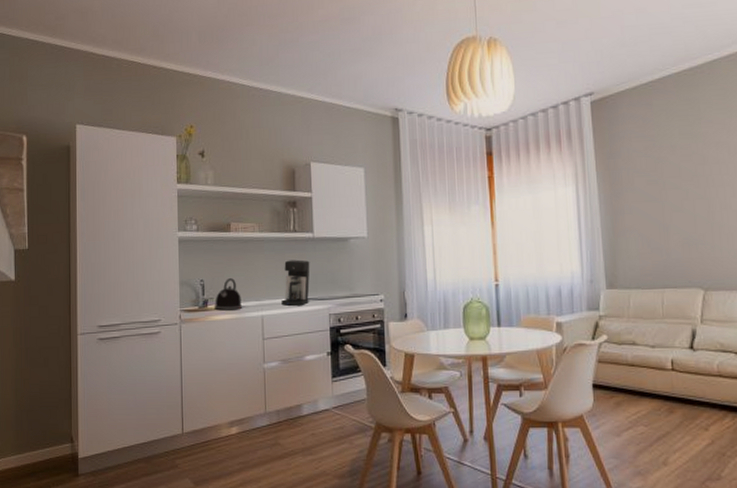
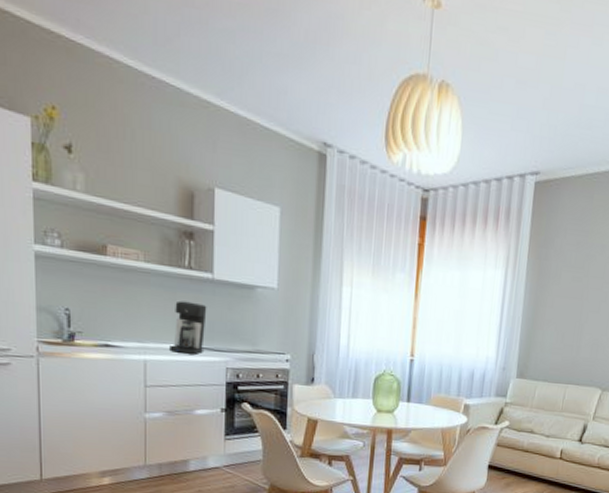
kettle: present [215,278,242,312] -> none [84,311,119,351]

